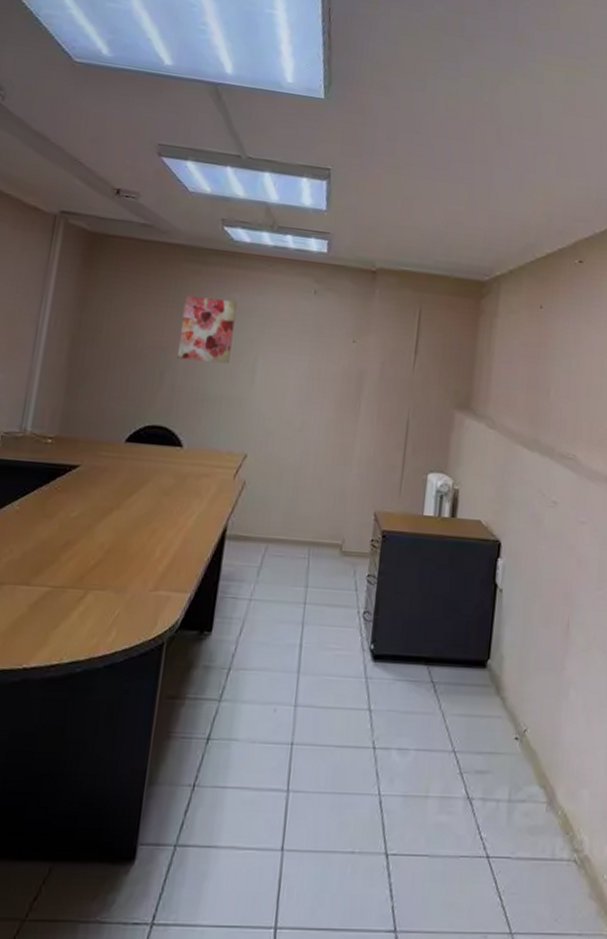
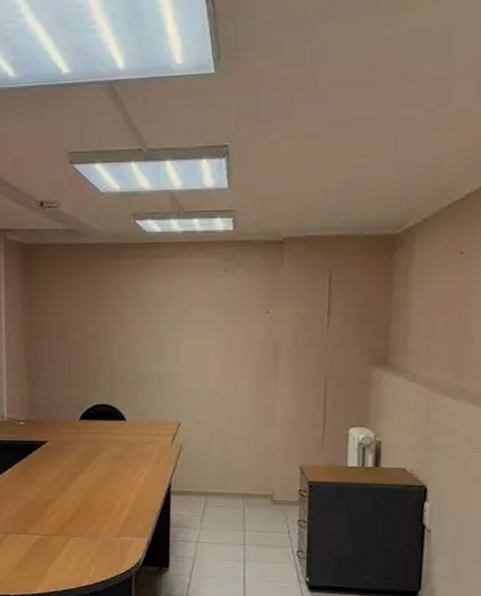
wall art: present [177,295,237,364] -> none [110,288,156,346]

